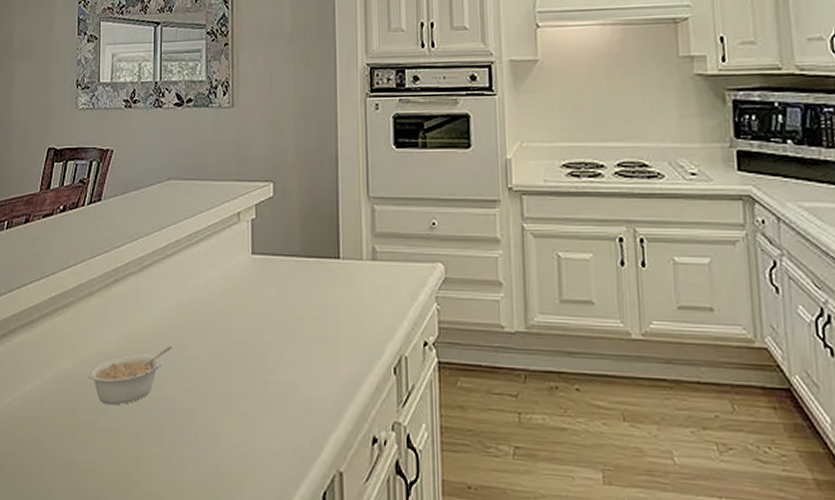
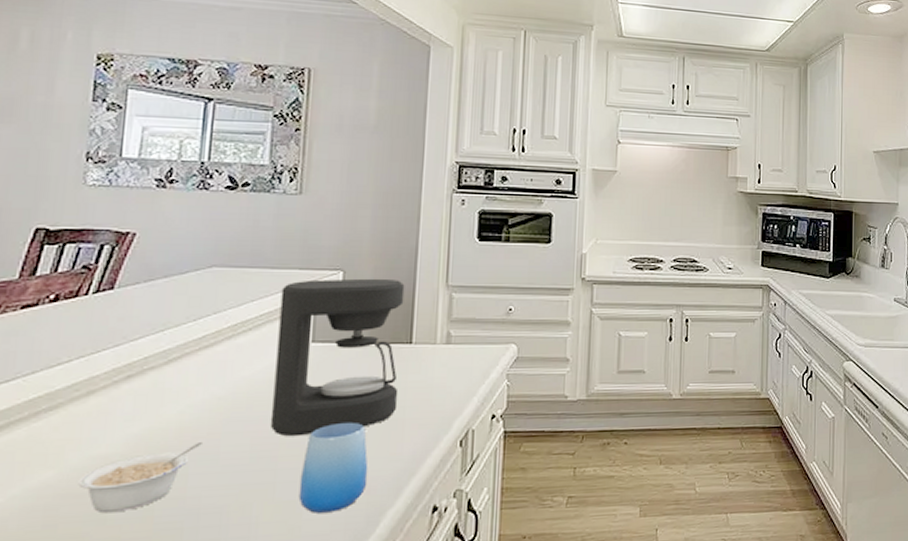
coffee maker: none [224,189,331,349] -> present [271,278,405,437]
cup: none [251,337,310,430] -> present [298,422,369,513]

